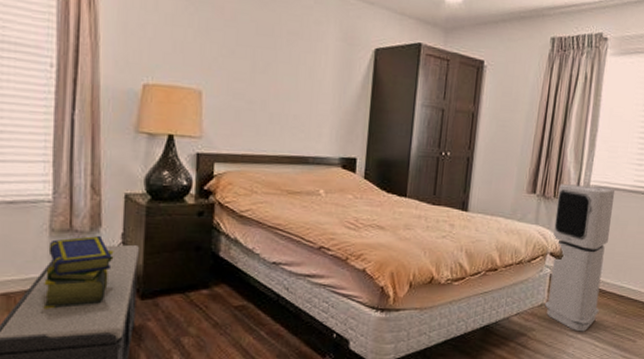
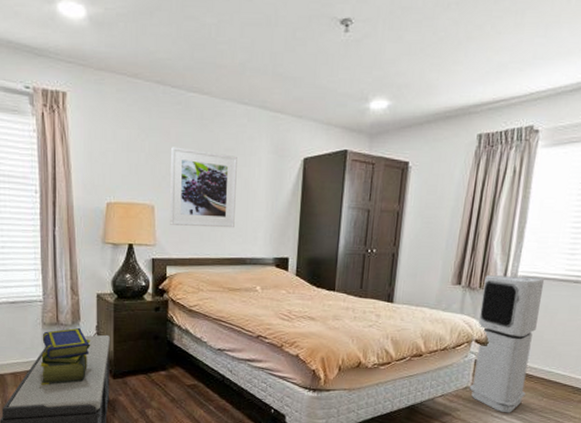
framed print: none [220,24,302,122] -> present [170,147,237,228]

